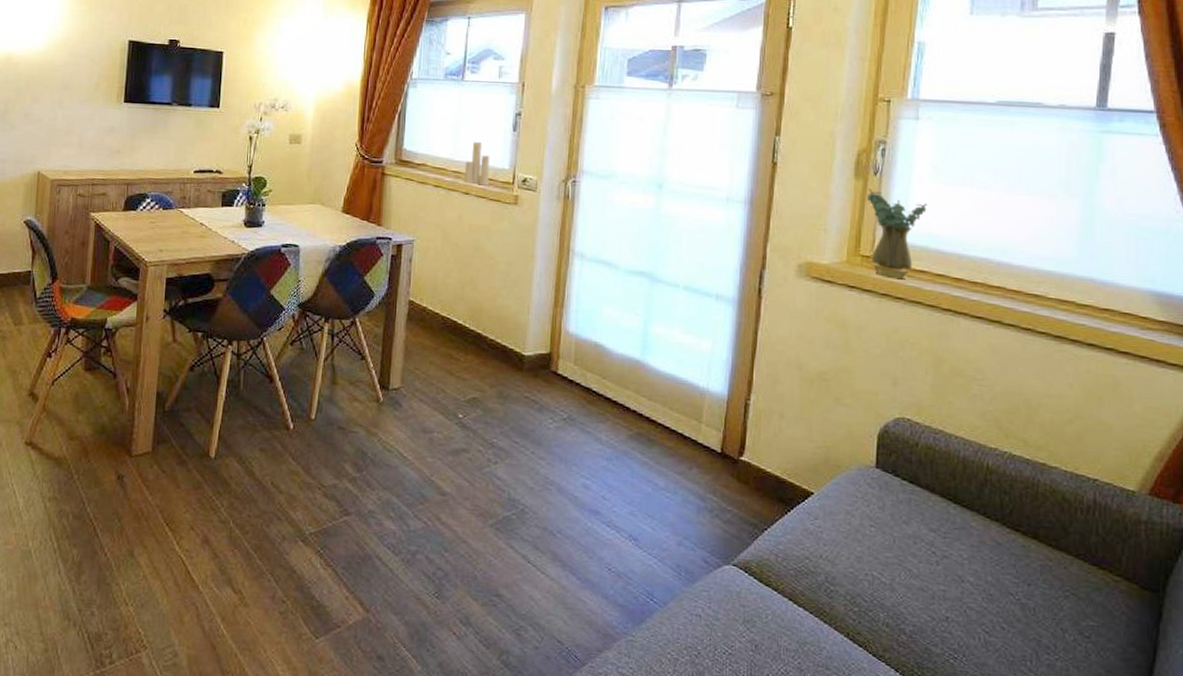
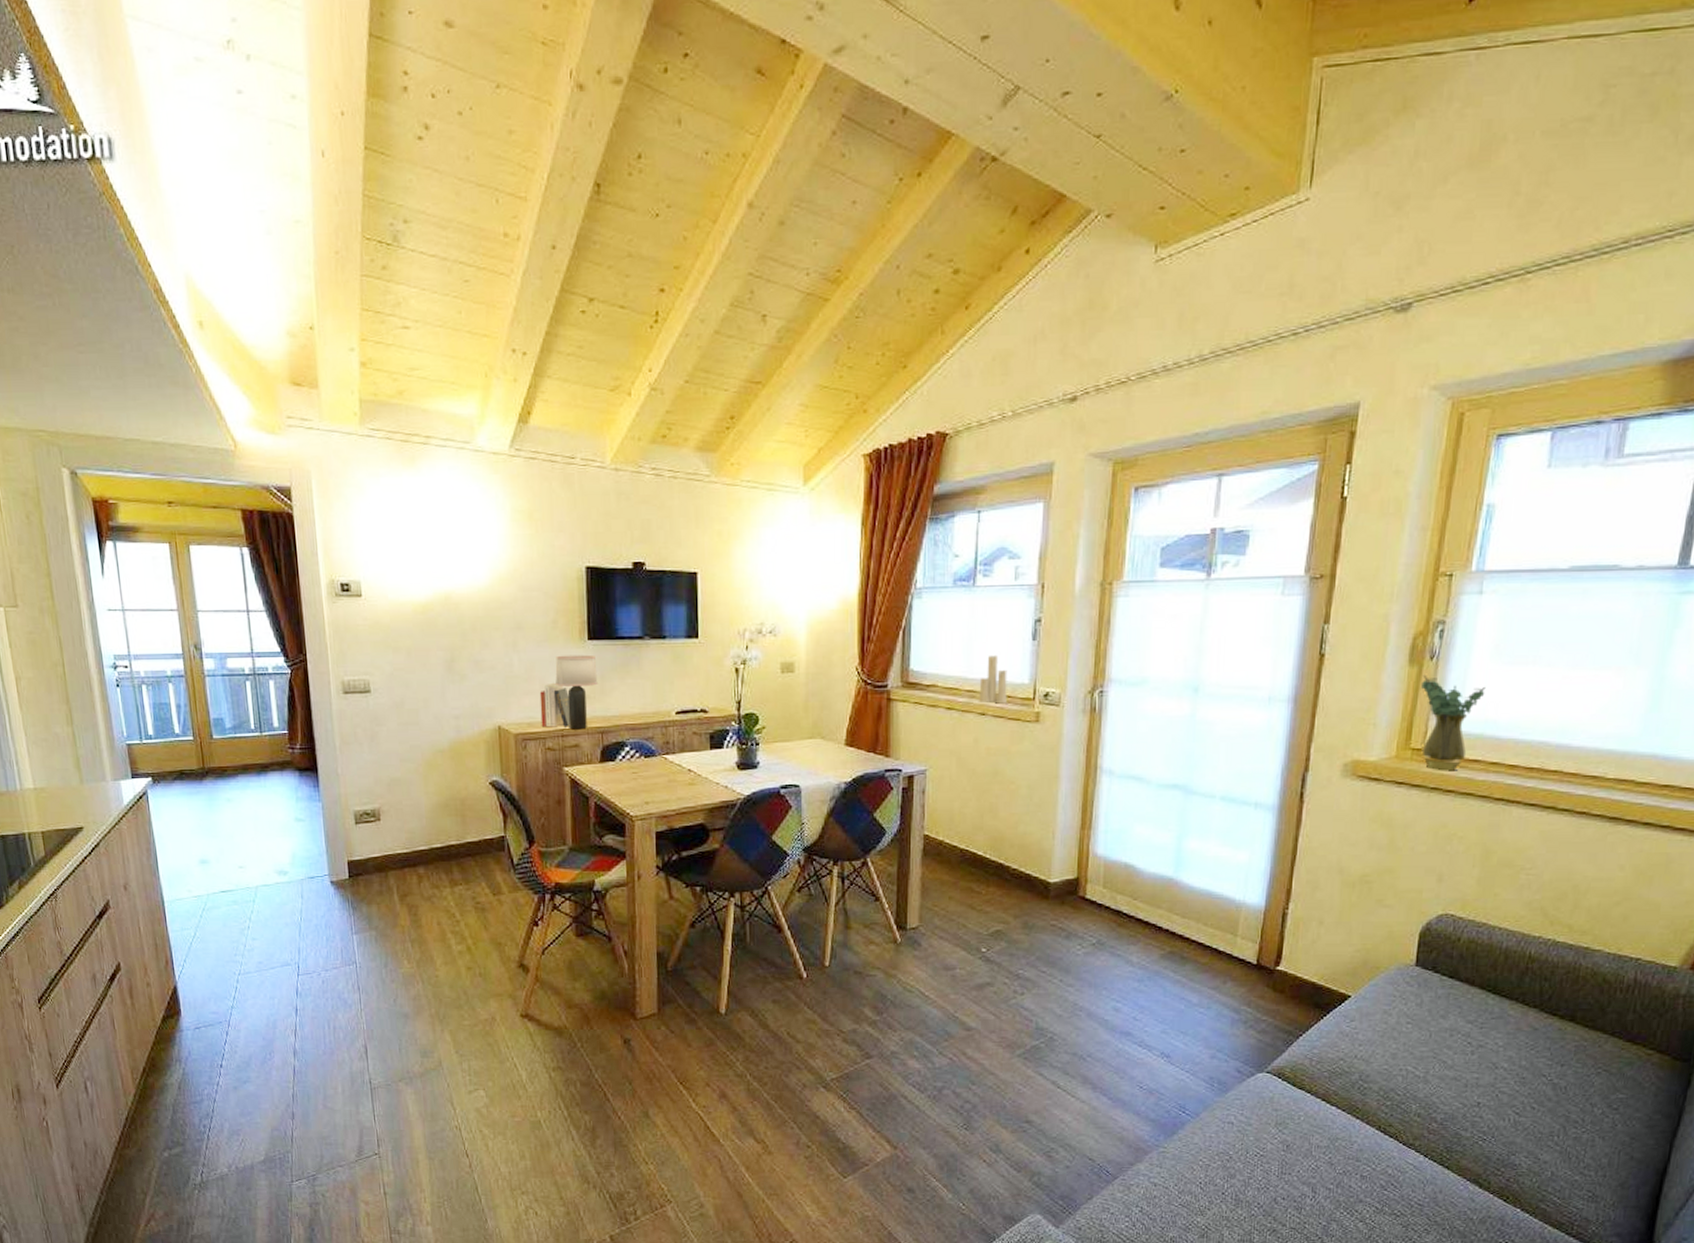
books: none [75,137,102,177] -> present [539,682,570,728]
table lamp: none [92,114,129,181] -> present [555,654,598,730]

